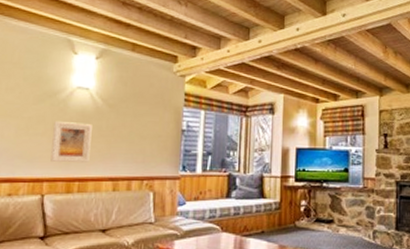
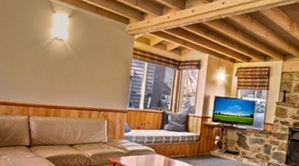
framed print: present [50,120,92,162] -> none [35,62,65,95]

